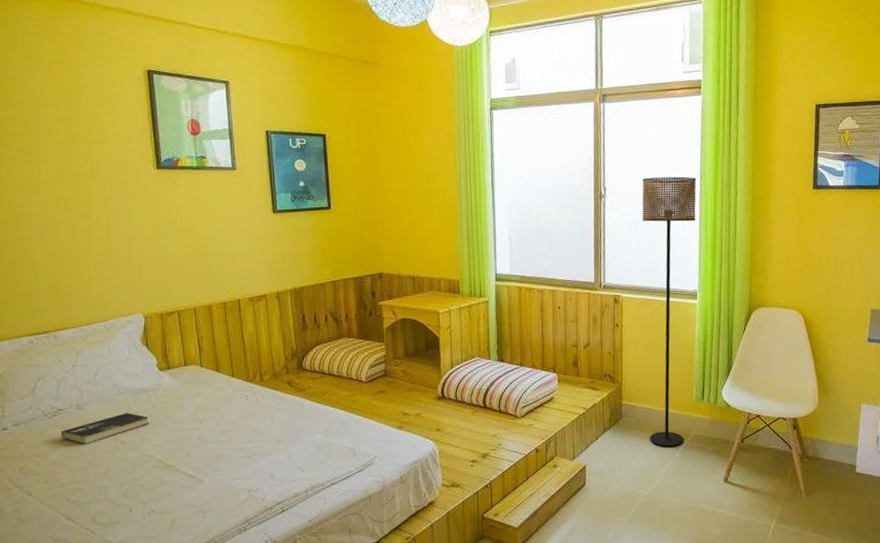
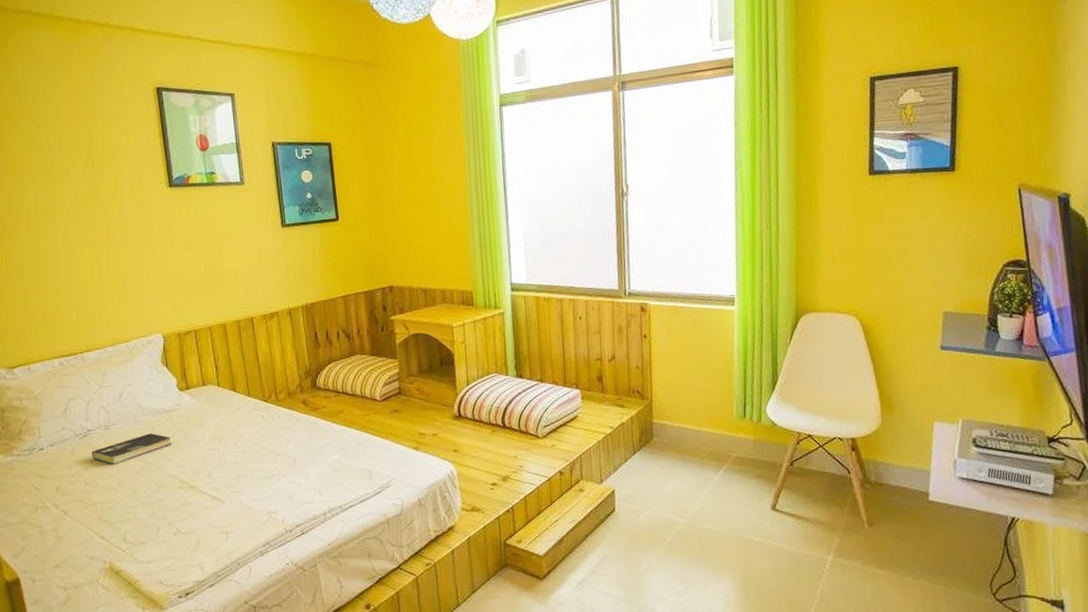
floor lamp: present [641,176,697,447] -> none [668,168,731,470]

